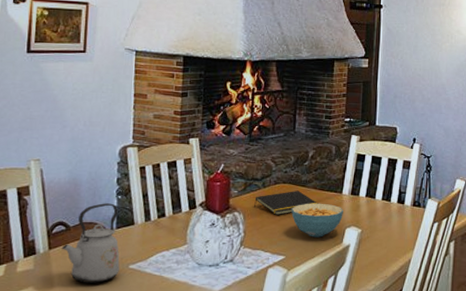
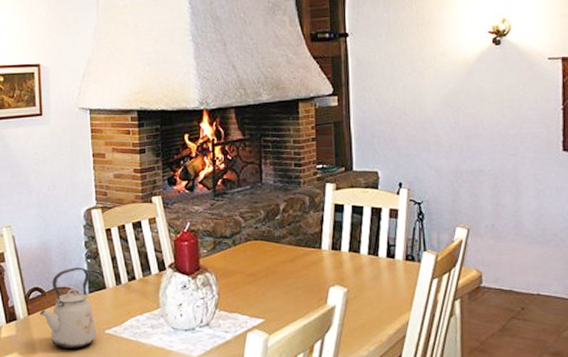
notepad: present [254,190,318,215] -> none [226,247,296,275]
cereal bowl: present [291,203,343,238] -> none [266,260,325,298]

